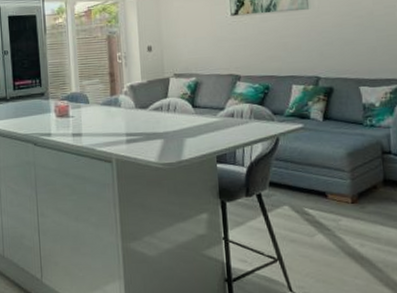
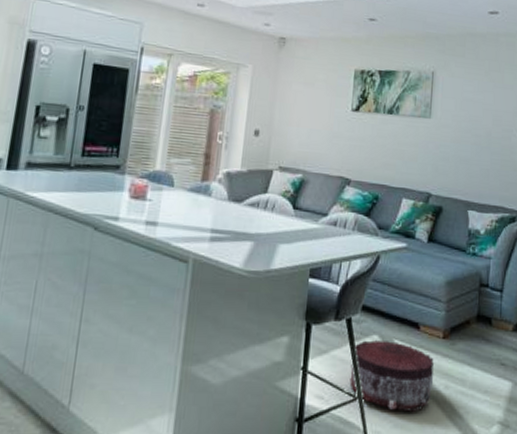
pouf: none [267,209,349,269] -> present [349,339,434,413]

